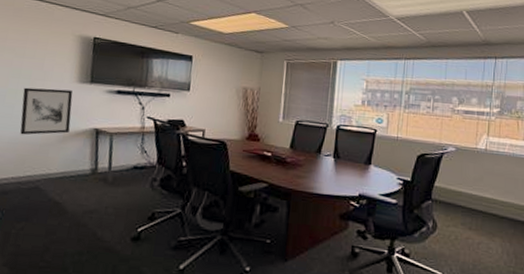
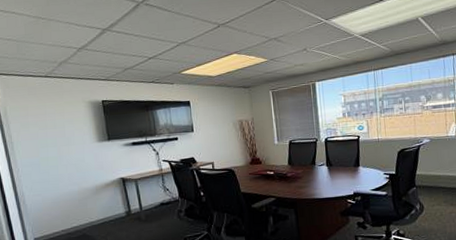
wall art: present [20,87,73,135] -> none [53,149,100,194]

